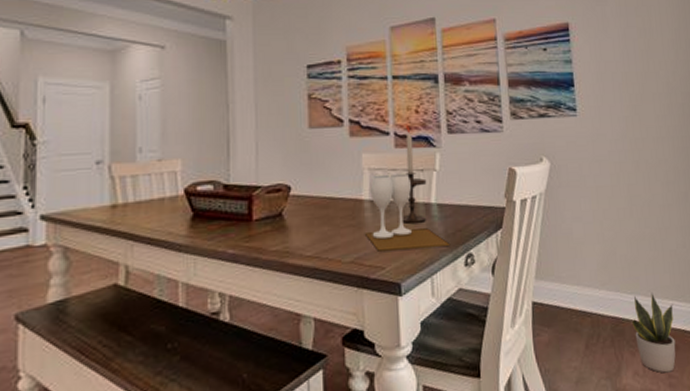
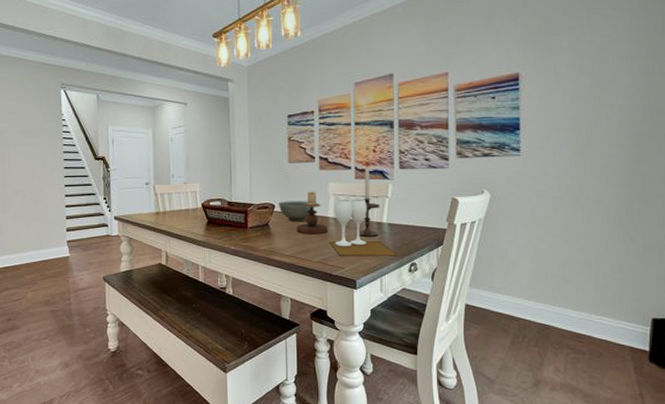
bowl: none [295,179,343,209] -> present [278,201,314,222]
candlestick: none [321,165,362,225] -> present [296,191,327,235]
potted plant: present [631,291,676,374] -> none [557,307,601,373]

